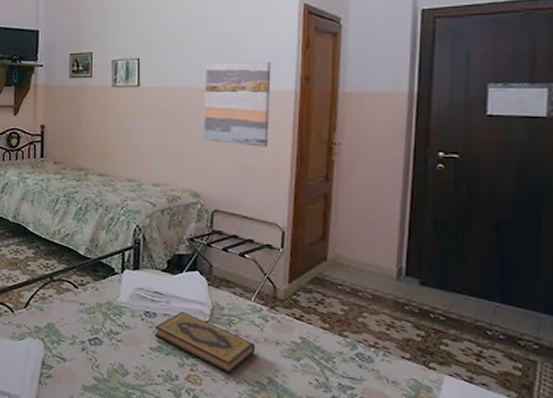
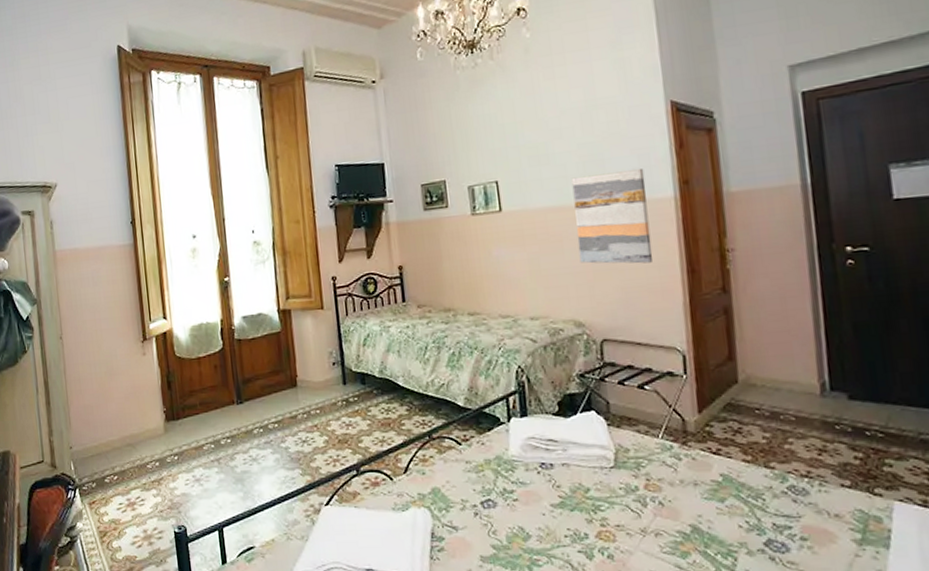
hardback book: present [154,312,256,374] -> none [554,459,672,526]

